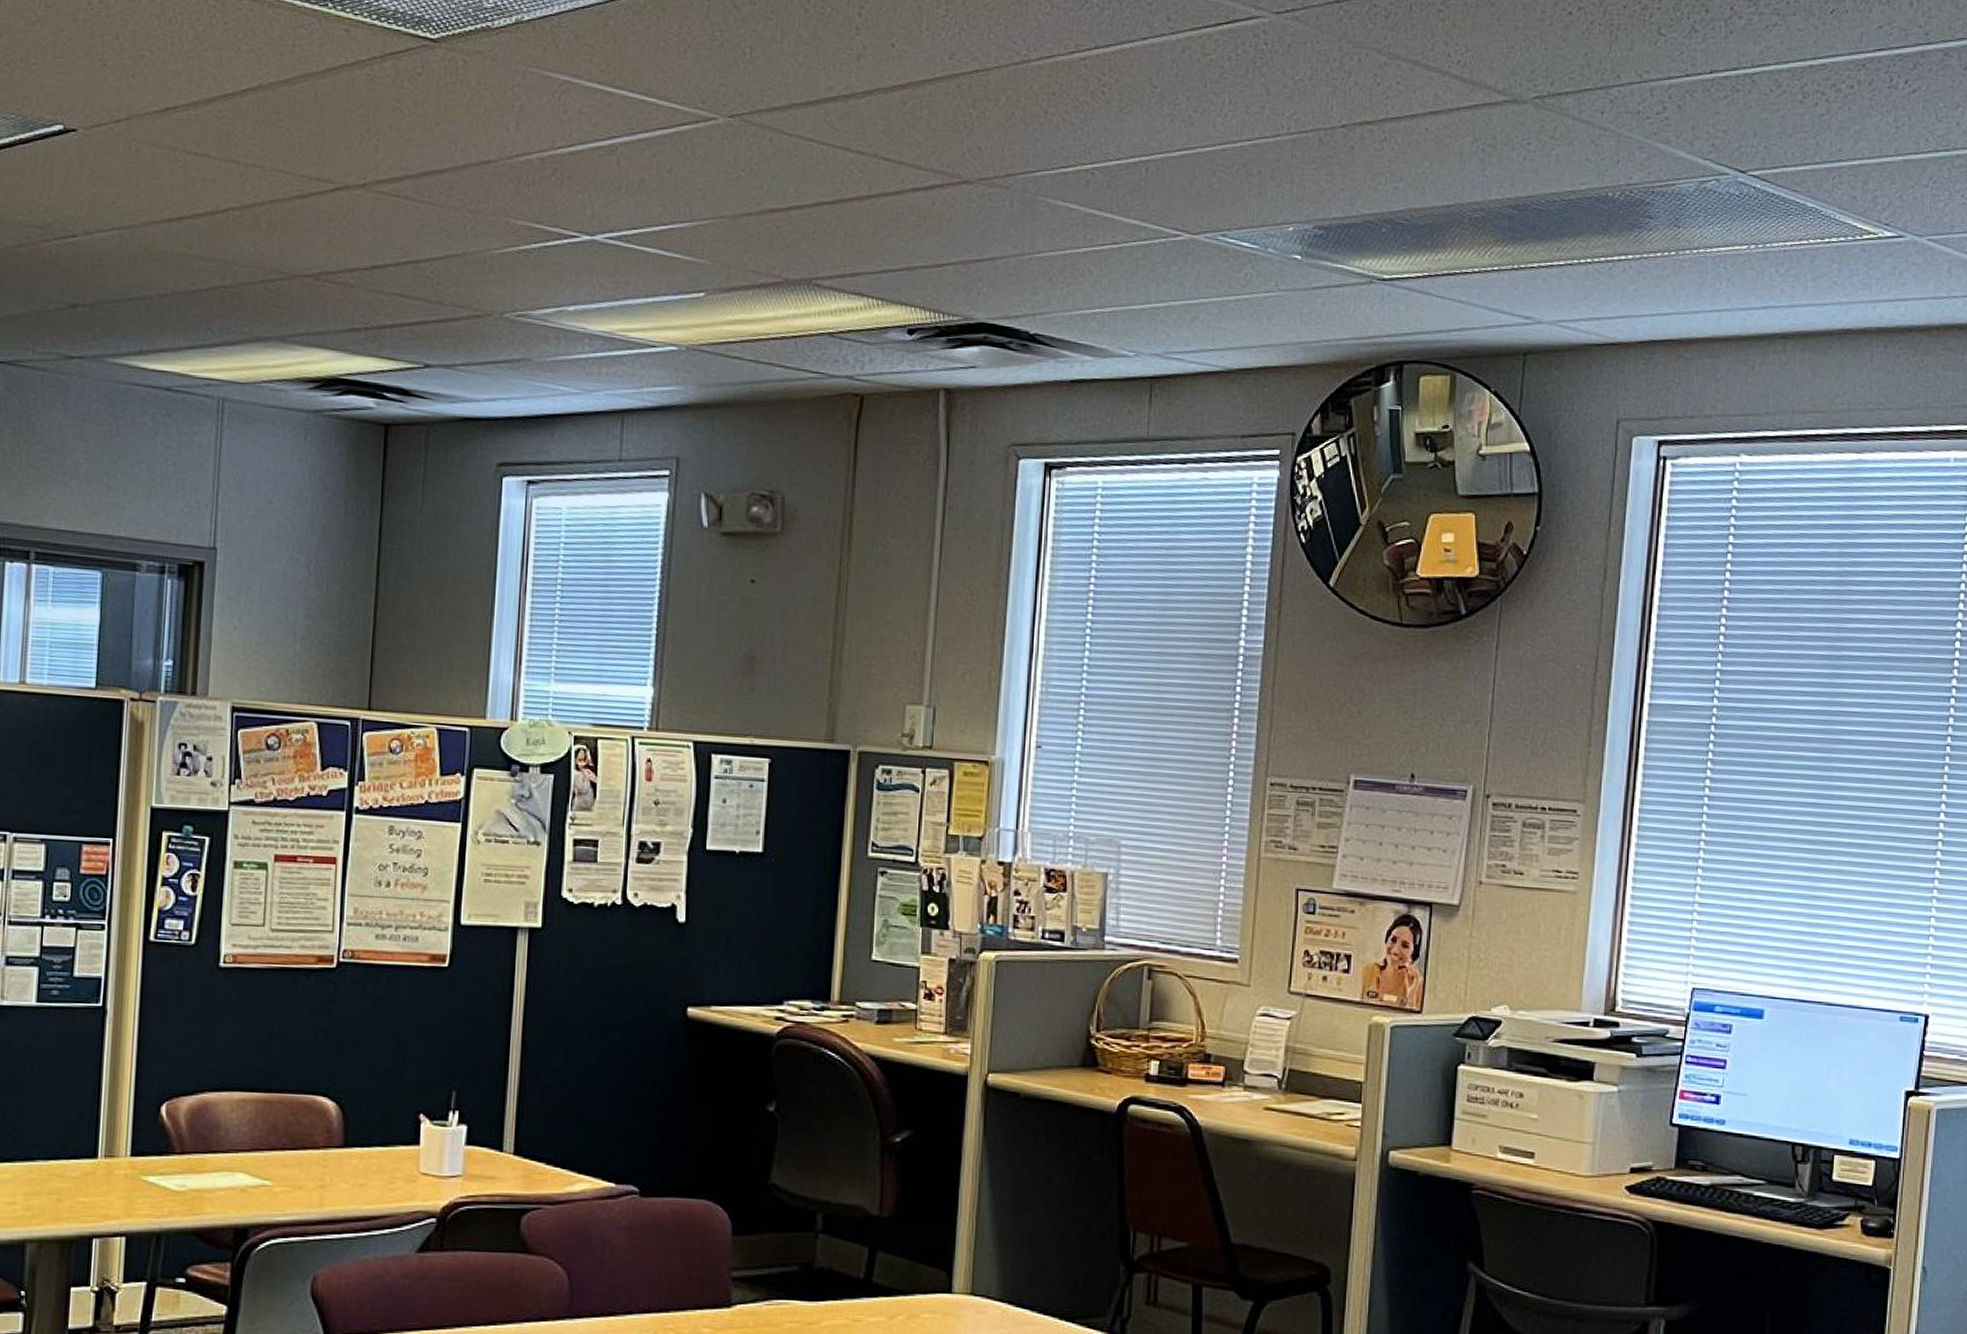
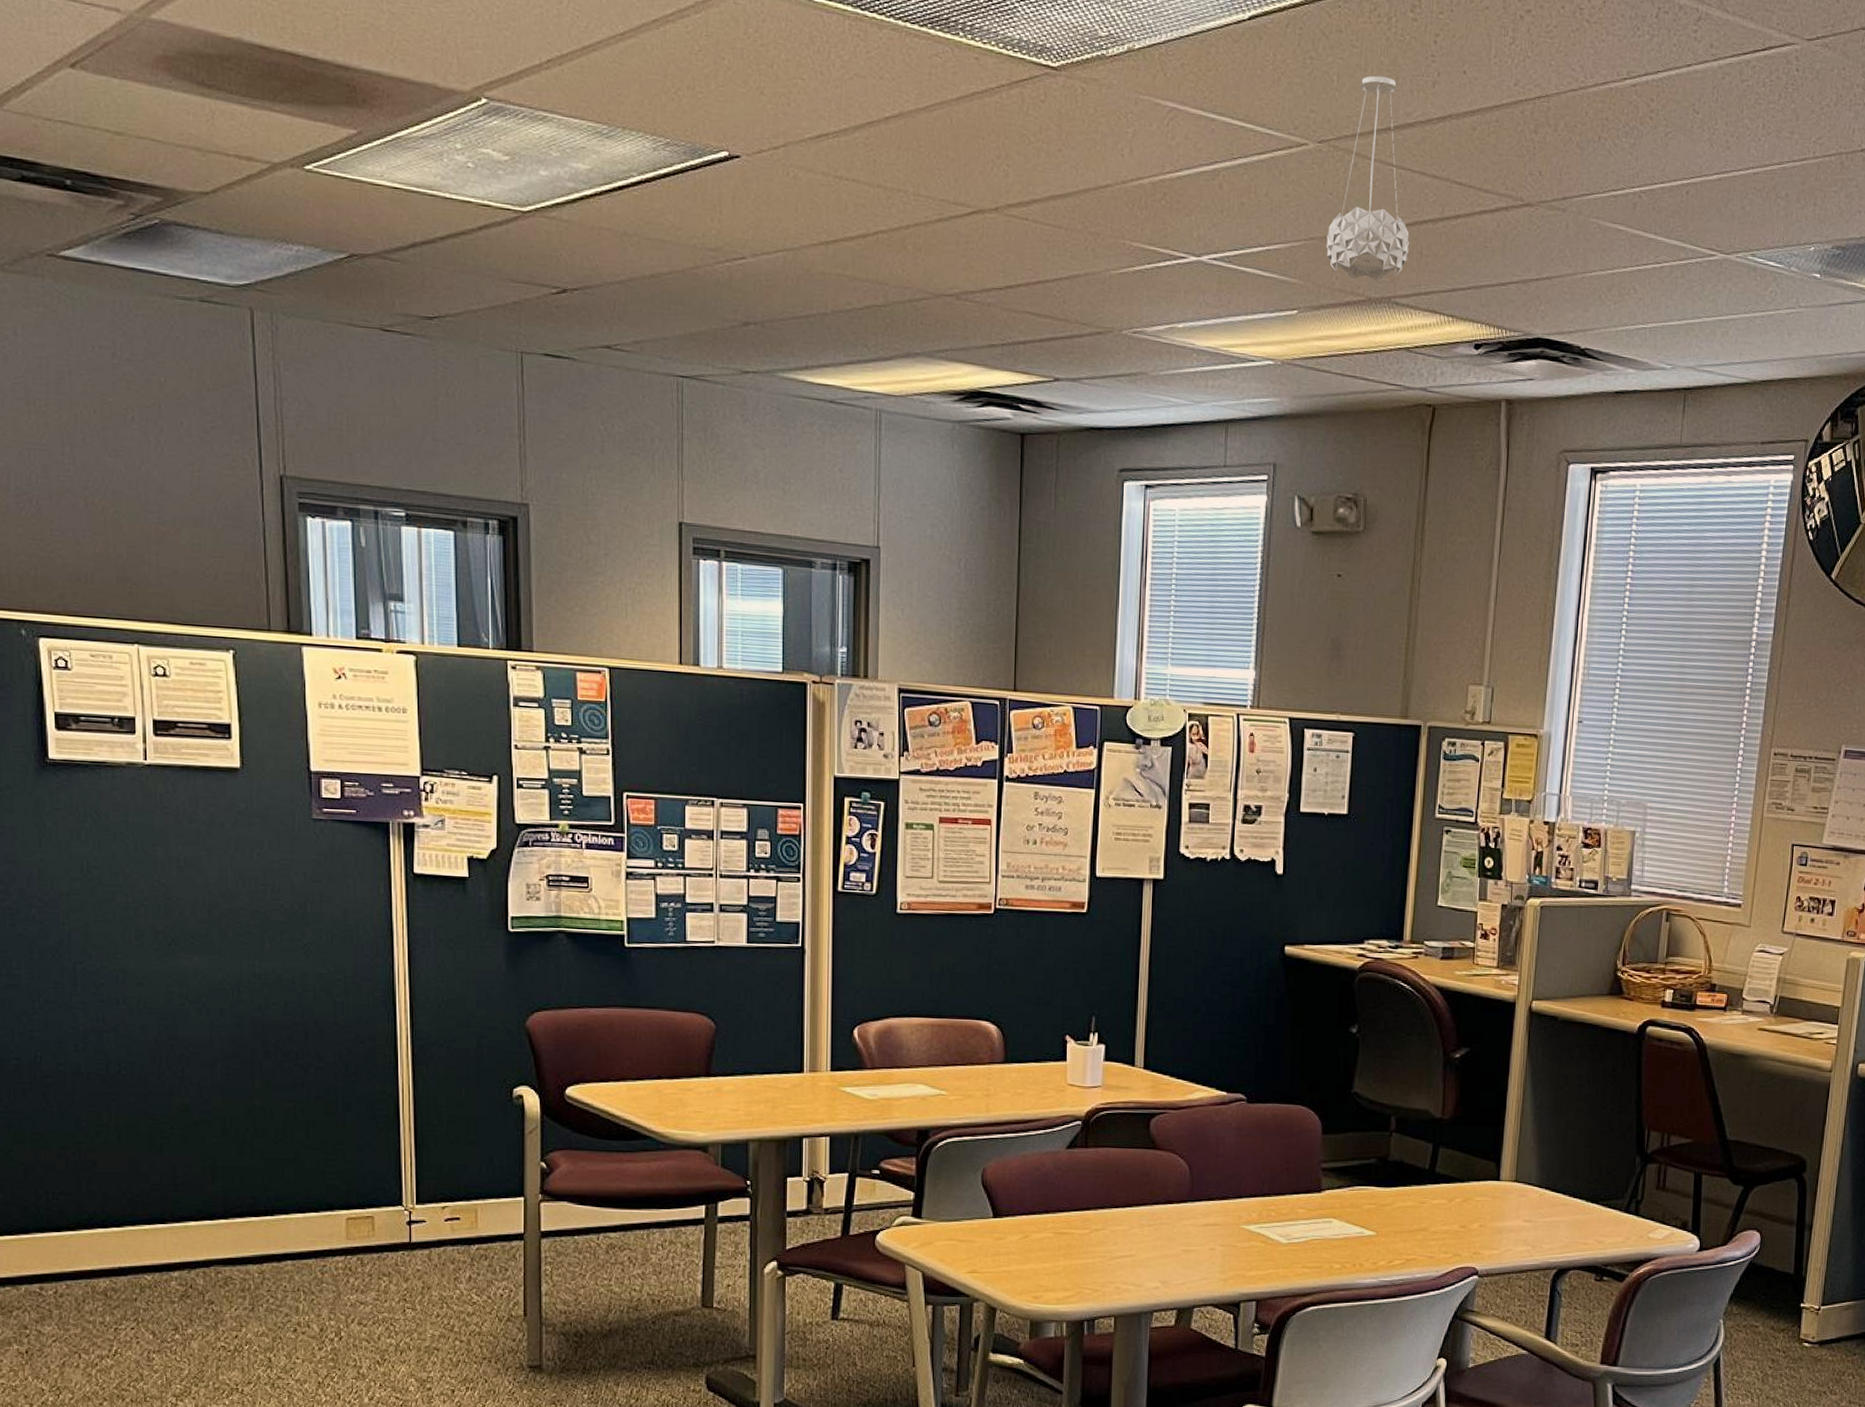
pendant light: none [738,48,833,263] -> present [1326,75,1410,282]

